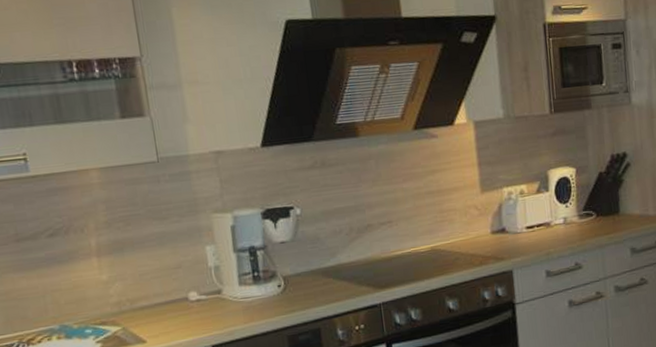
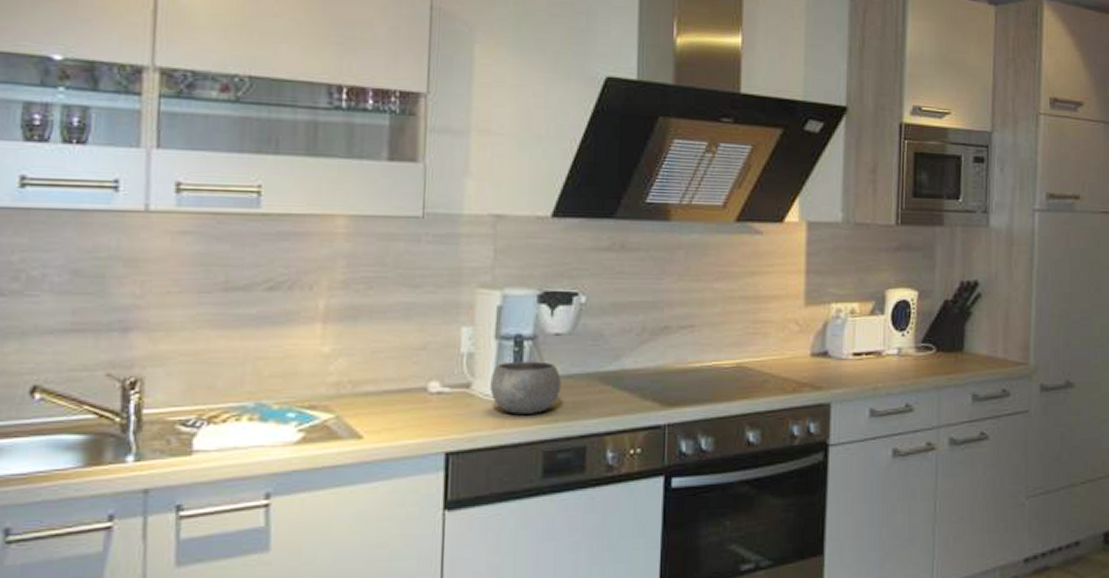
bowl: none [235,265,293,310] -> present [490,361,562,414]

